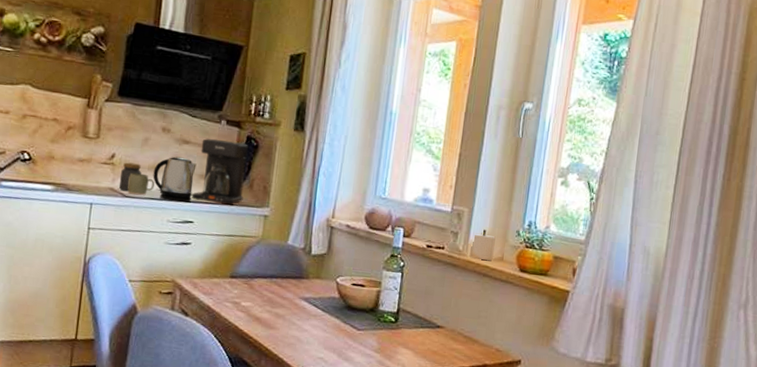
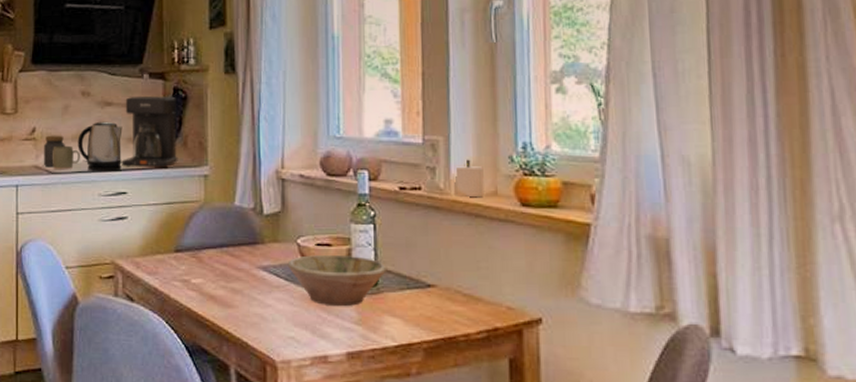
bowl: none [325,292,408,337] -> present [287,254,388,307]

